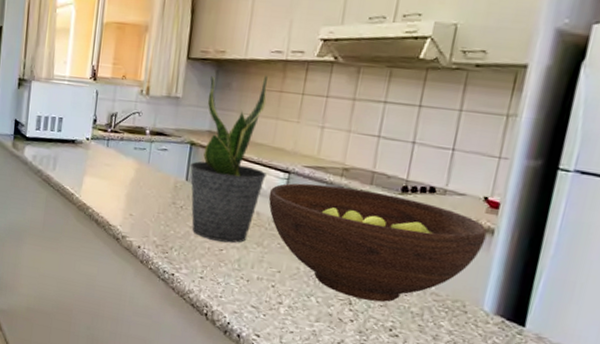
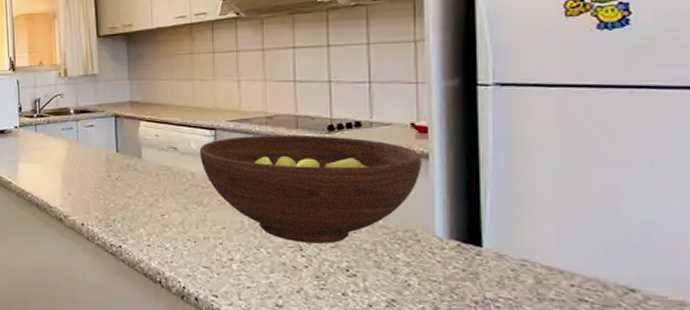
potted plant: present [190,75,268,243] -> none [118,40,193,207]

